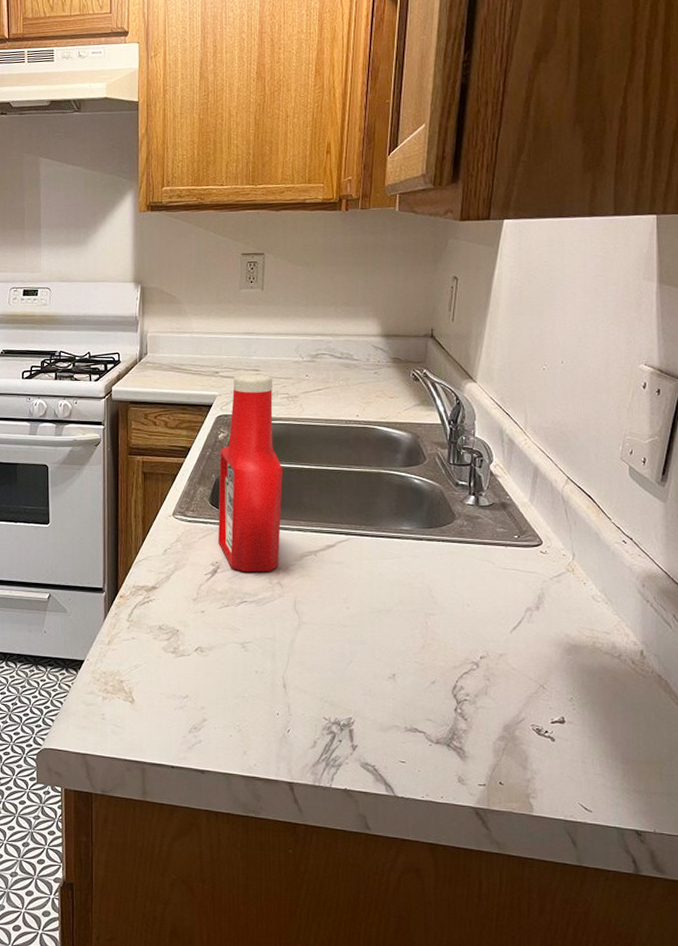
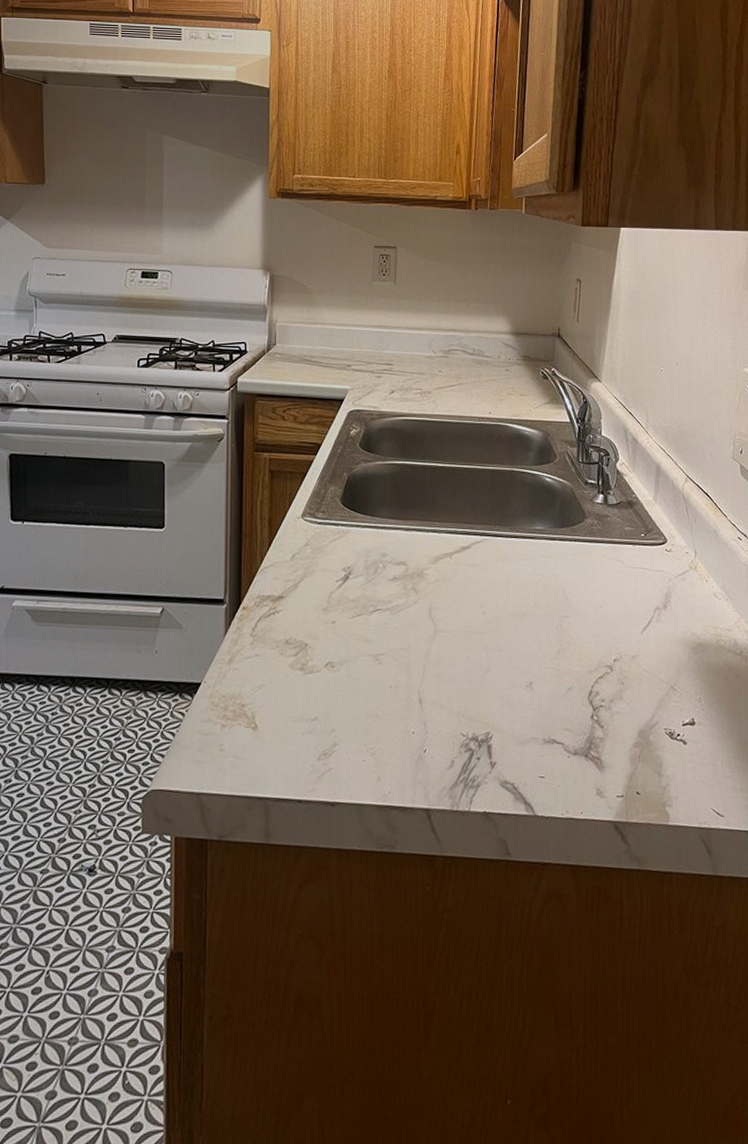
ketchup bottle: present [218,374,284,572] -> none [350,368,417,578]

